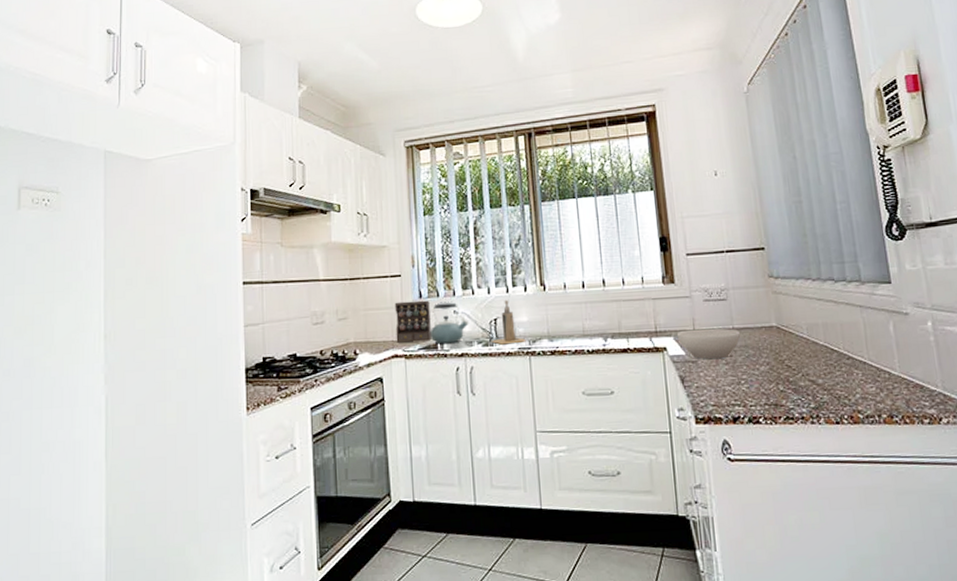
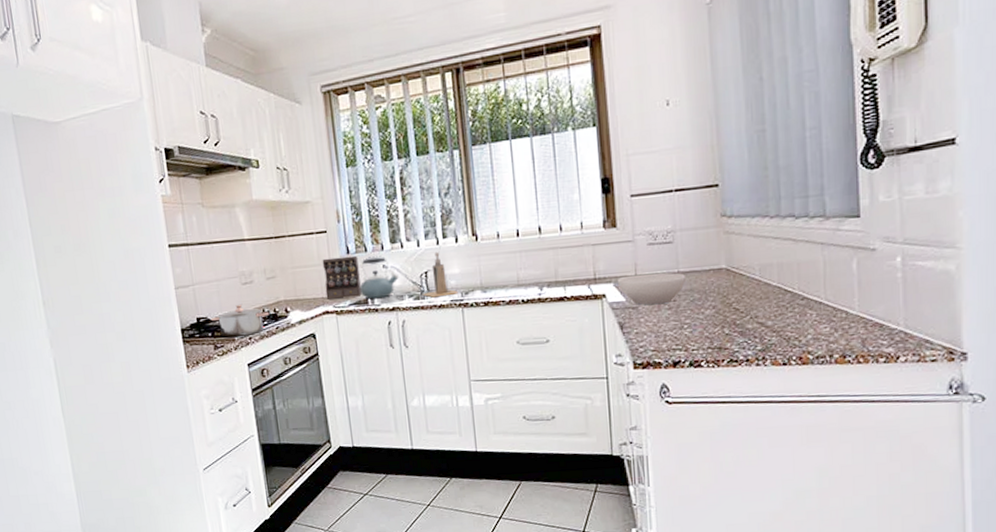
cooking pot: none [277,344,338,380] -> present [210,304,270,339]

